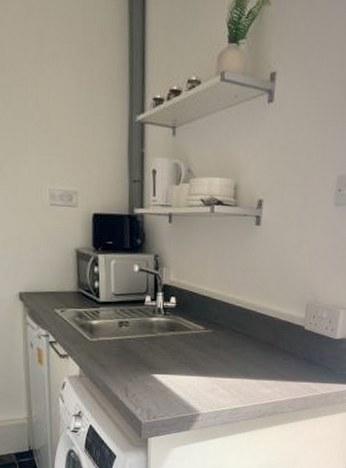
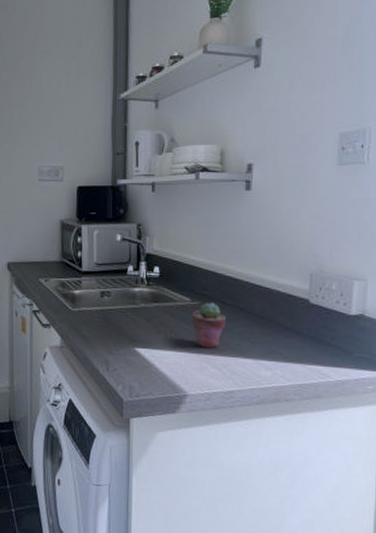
potted succulent: none [205,330,236,371] -> present [192,302,227,348]

